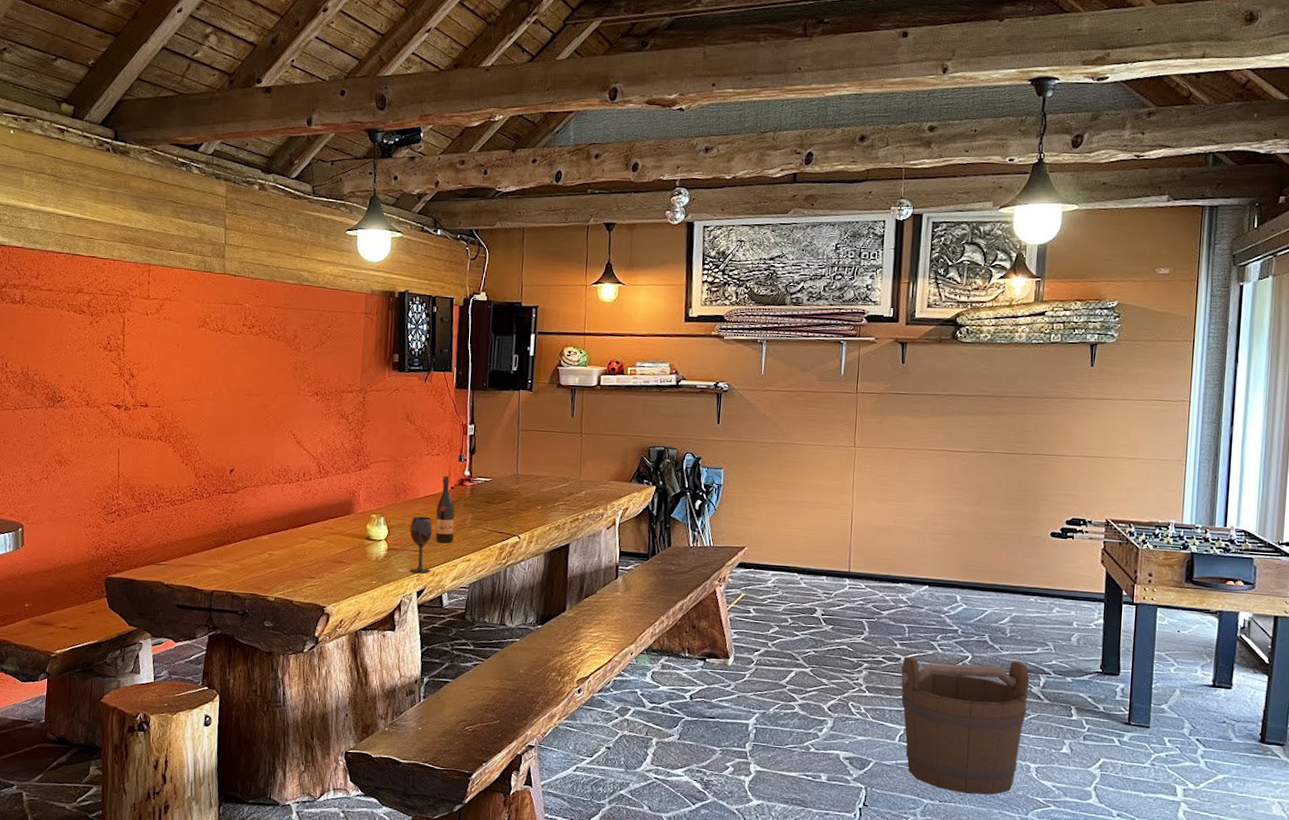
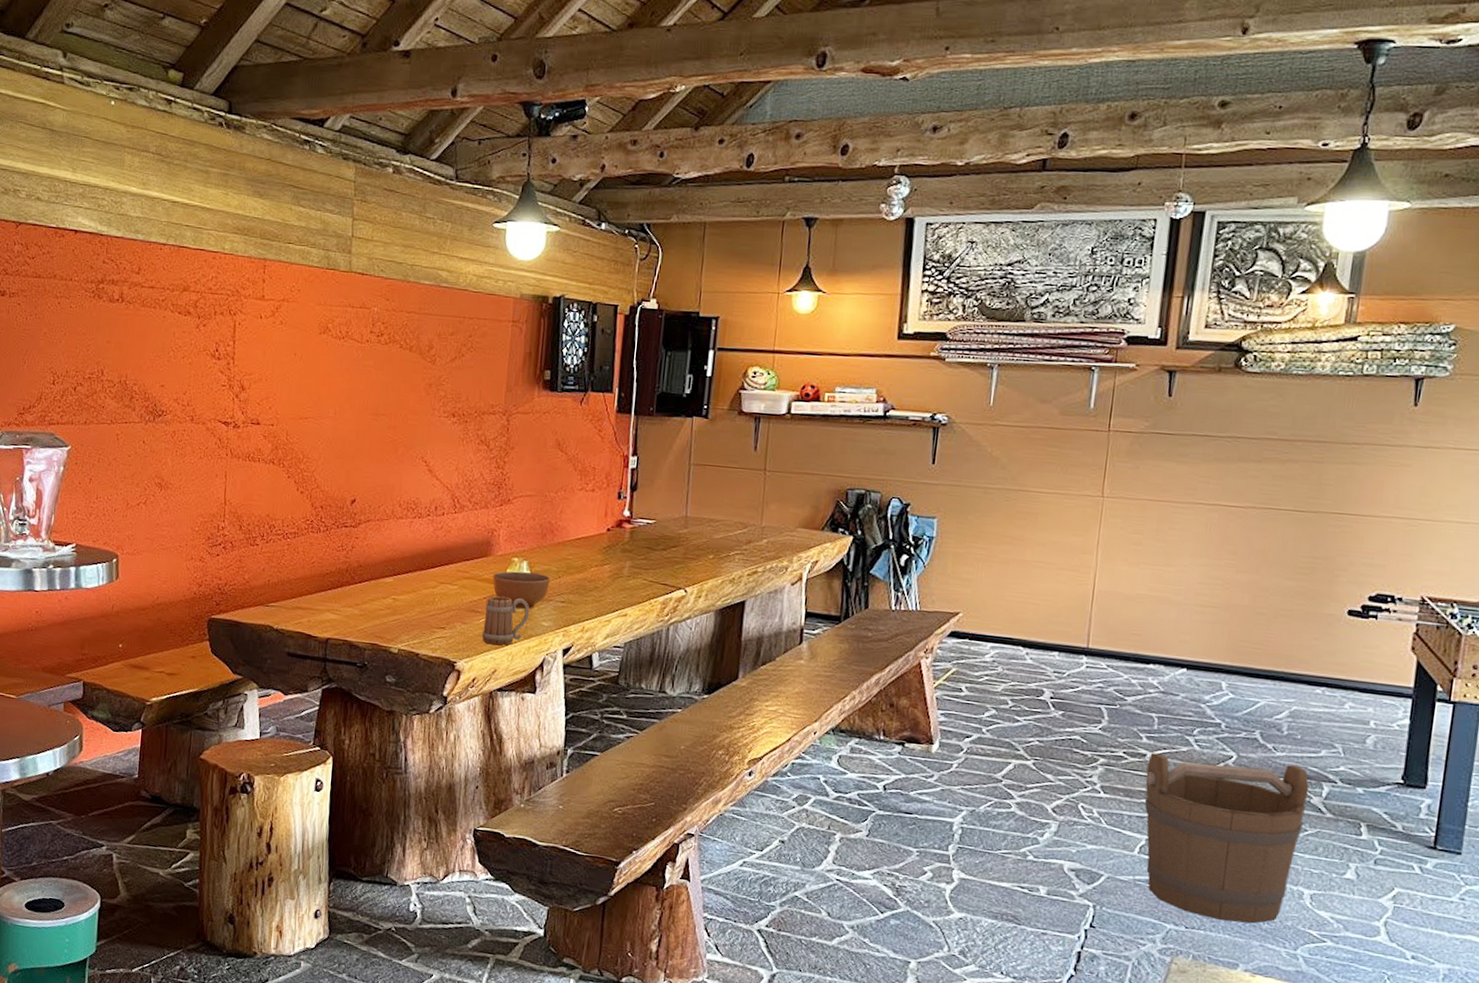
beer mug: none [347,548,388,591] -> present [482,596,530,646]
bowl: none [354,526,404,559] -> present [492,571,550,609]
wine glass: present [409,516,433,573] -> none [556,561,584,629]
wine bottle: present [435,475,455,544] -> none [586,515,611,595]

